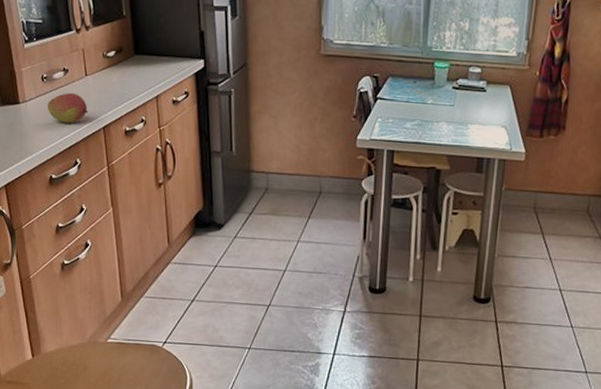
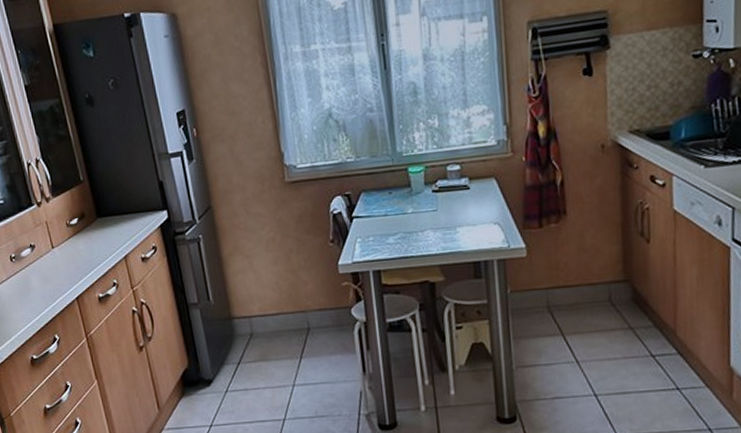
fruit: present [48,92,88,123] -> none [19,267,59,300]

